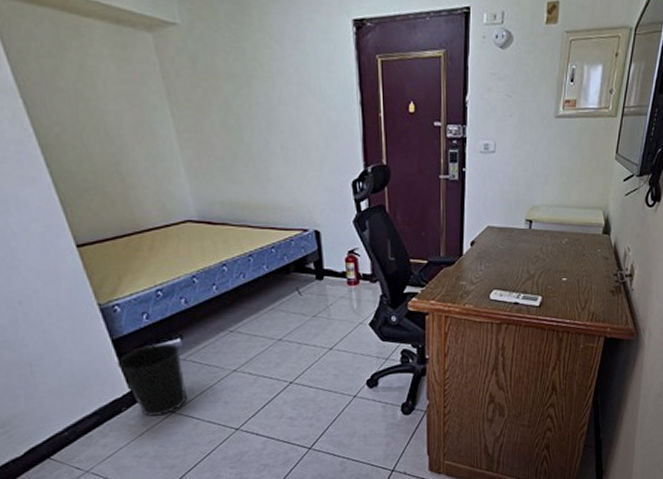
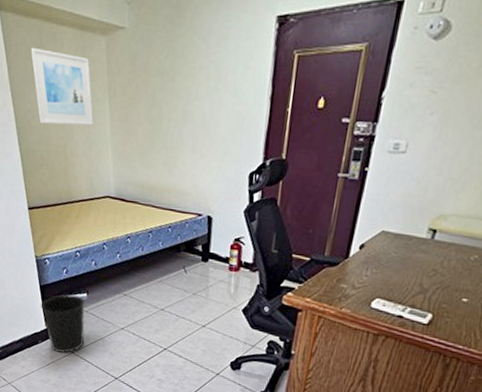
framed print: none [44,42,153,139] -> present [31,47,94,126]

